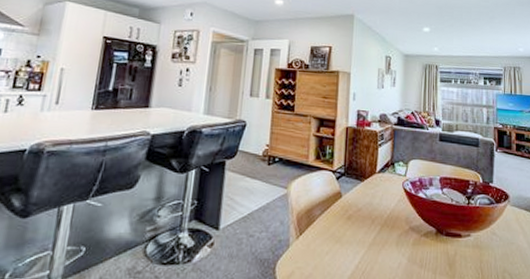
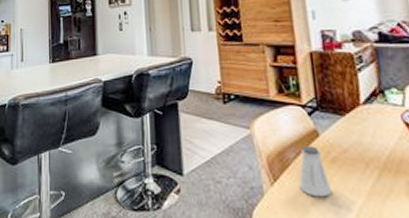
saltshaker: none [319,205,344,248] -> present [298,146,332,197]

